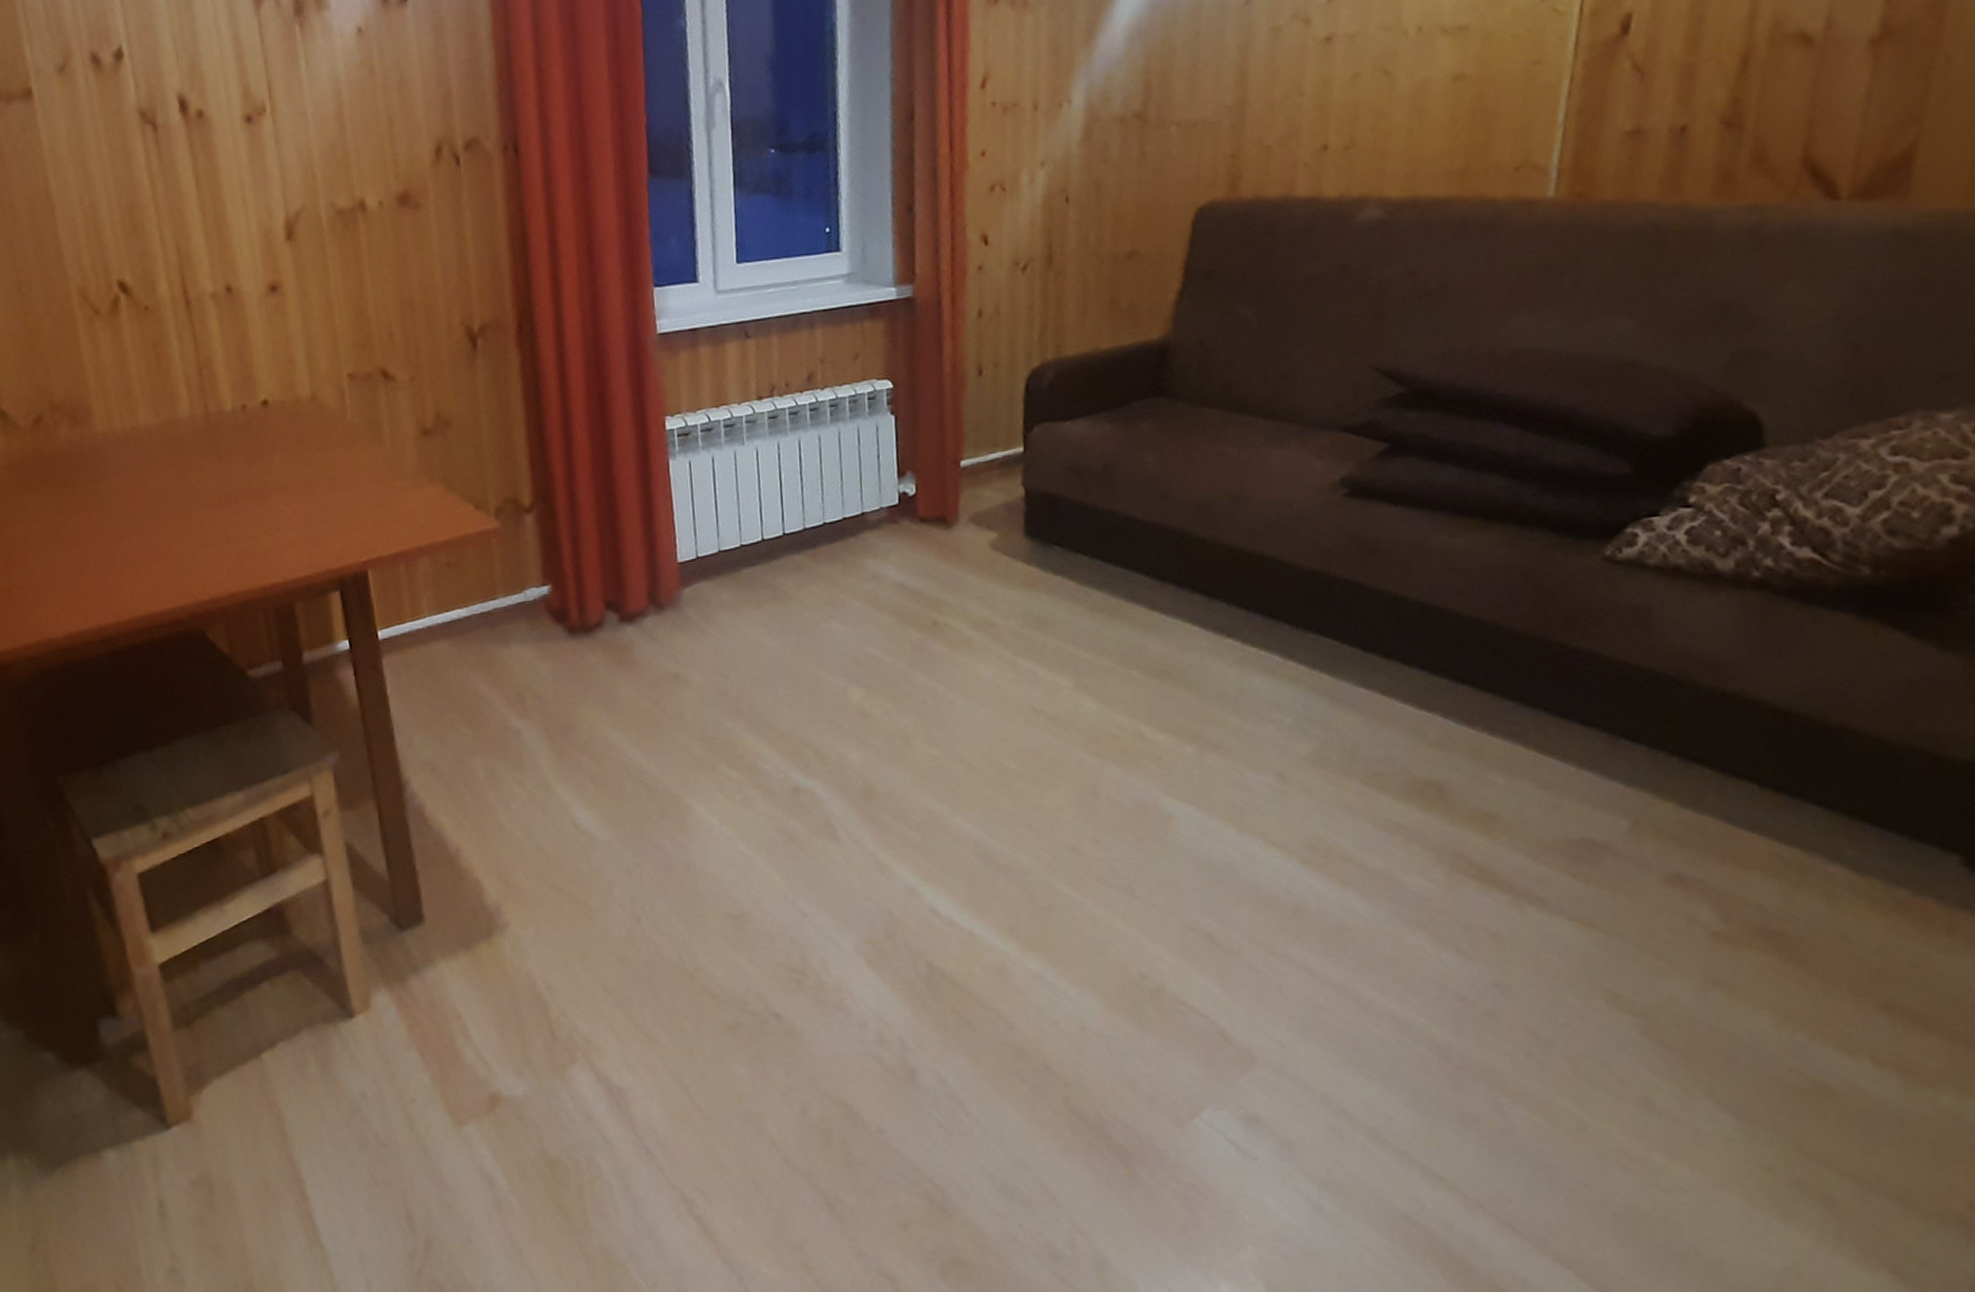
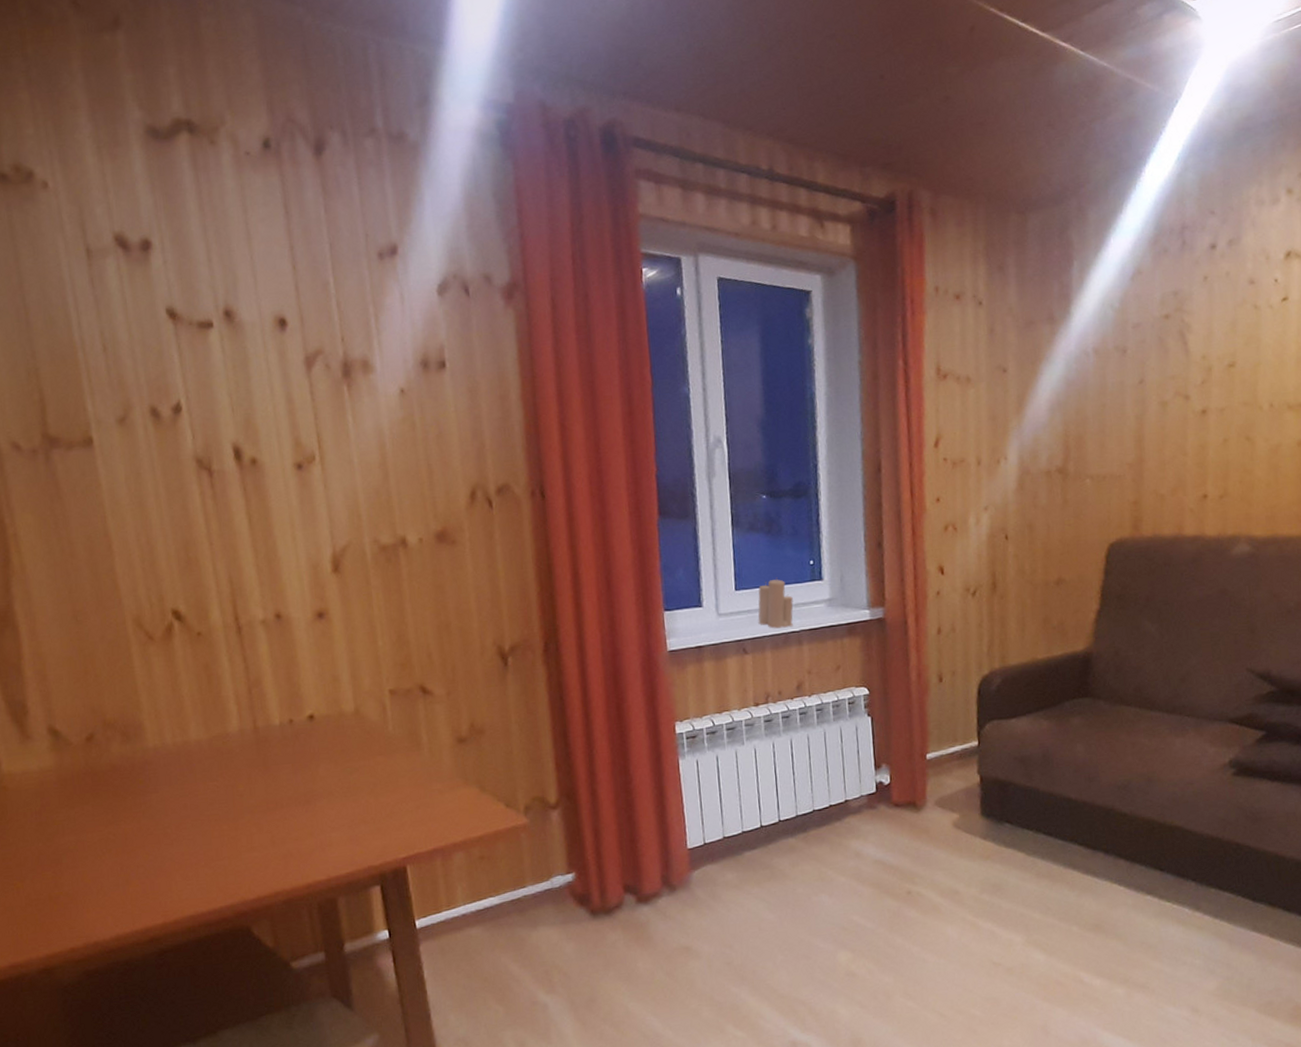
candle: none [762,247,805,309] -> present [758,577,794,629]

